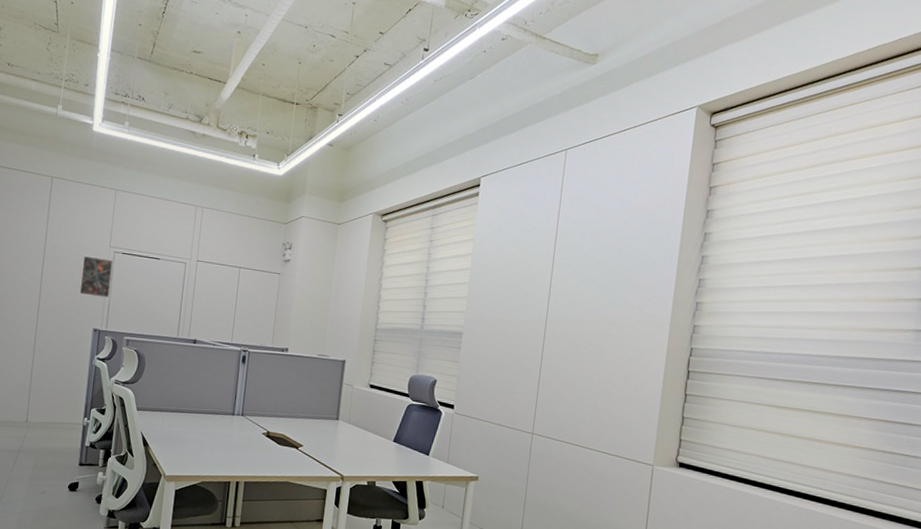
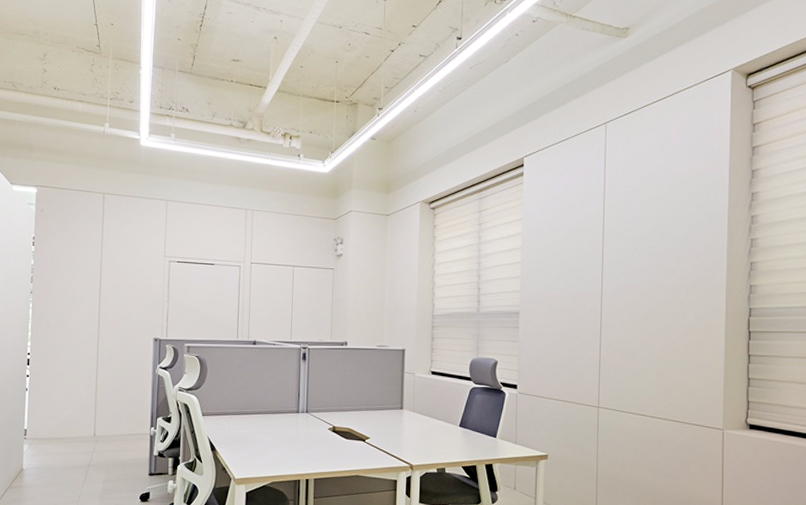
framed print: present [79,255,113,298] -> none [138,267,170,308]

